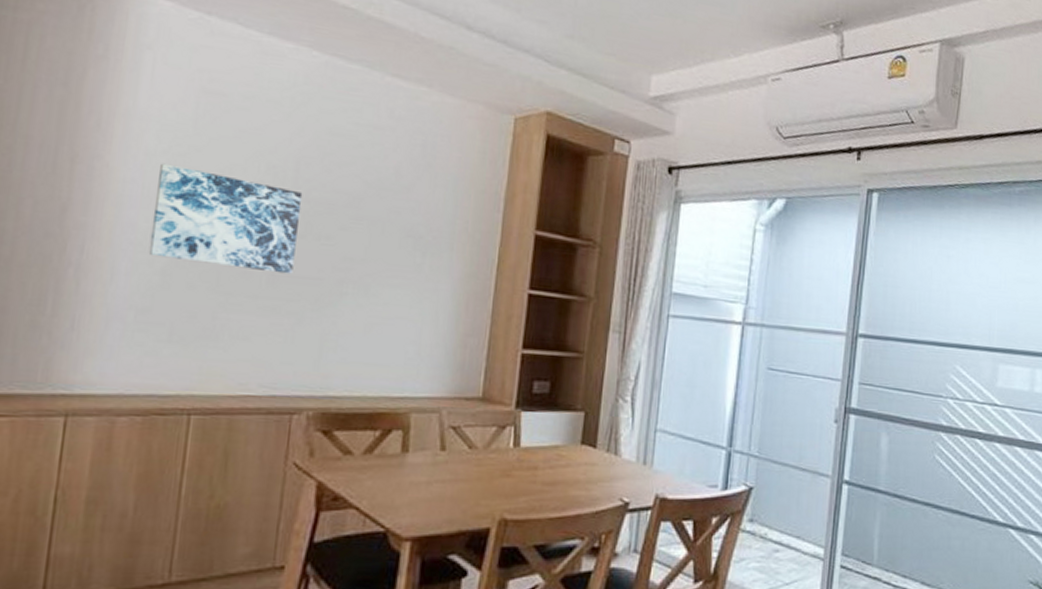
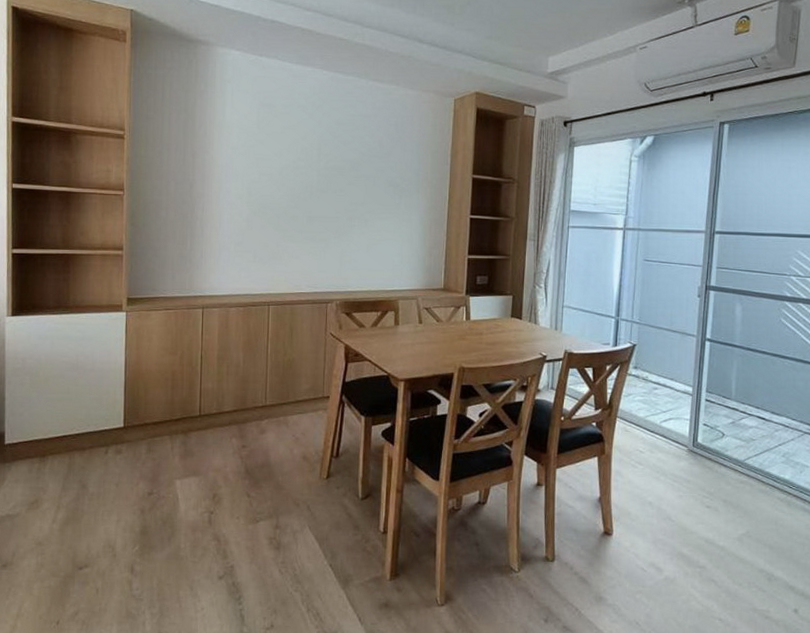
wall art: present [148,163,303,275] -> none [239,153,324,216]

